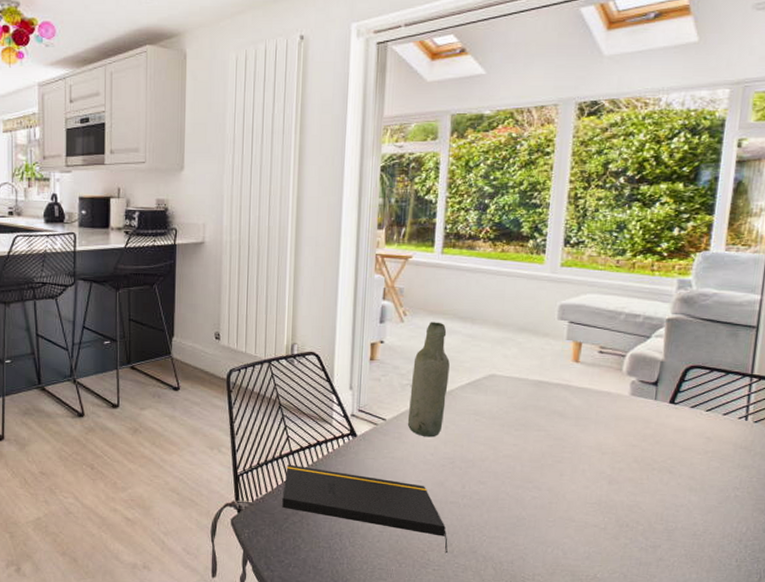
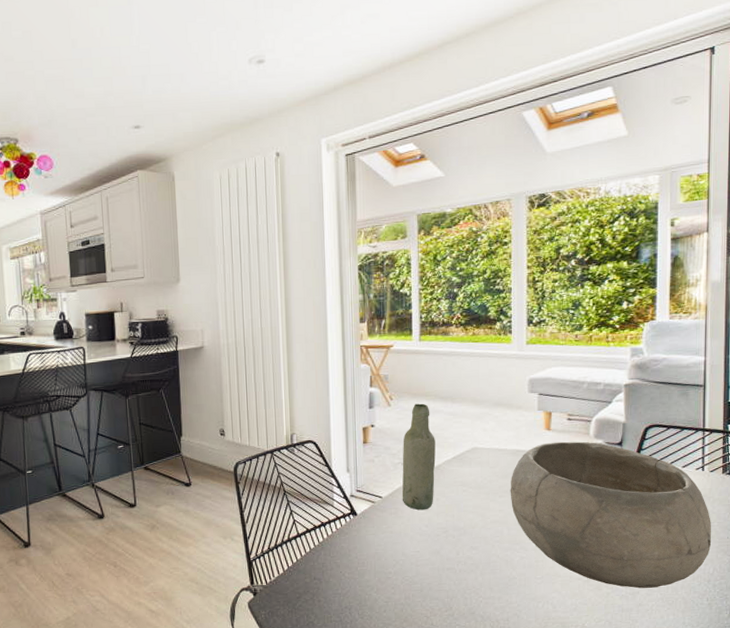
notepad: present [282,464,448,553] -> none [293,546,448,617]
bowl: none [527,375,750,543] -> present [510,441,712,589]

